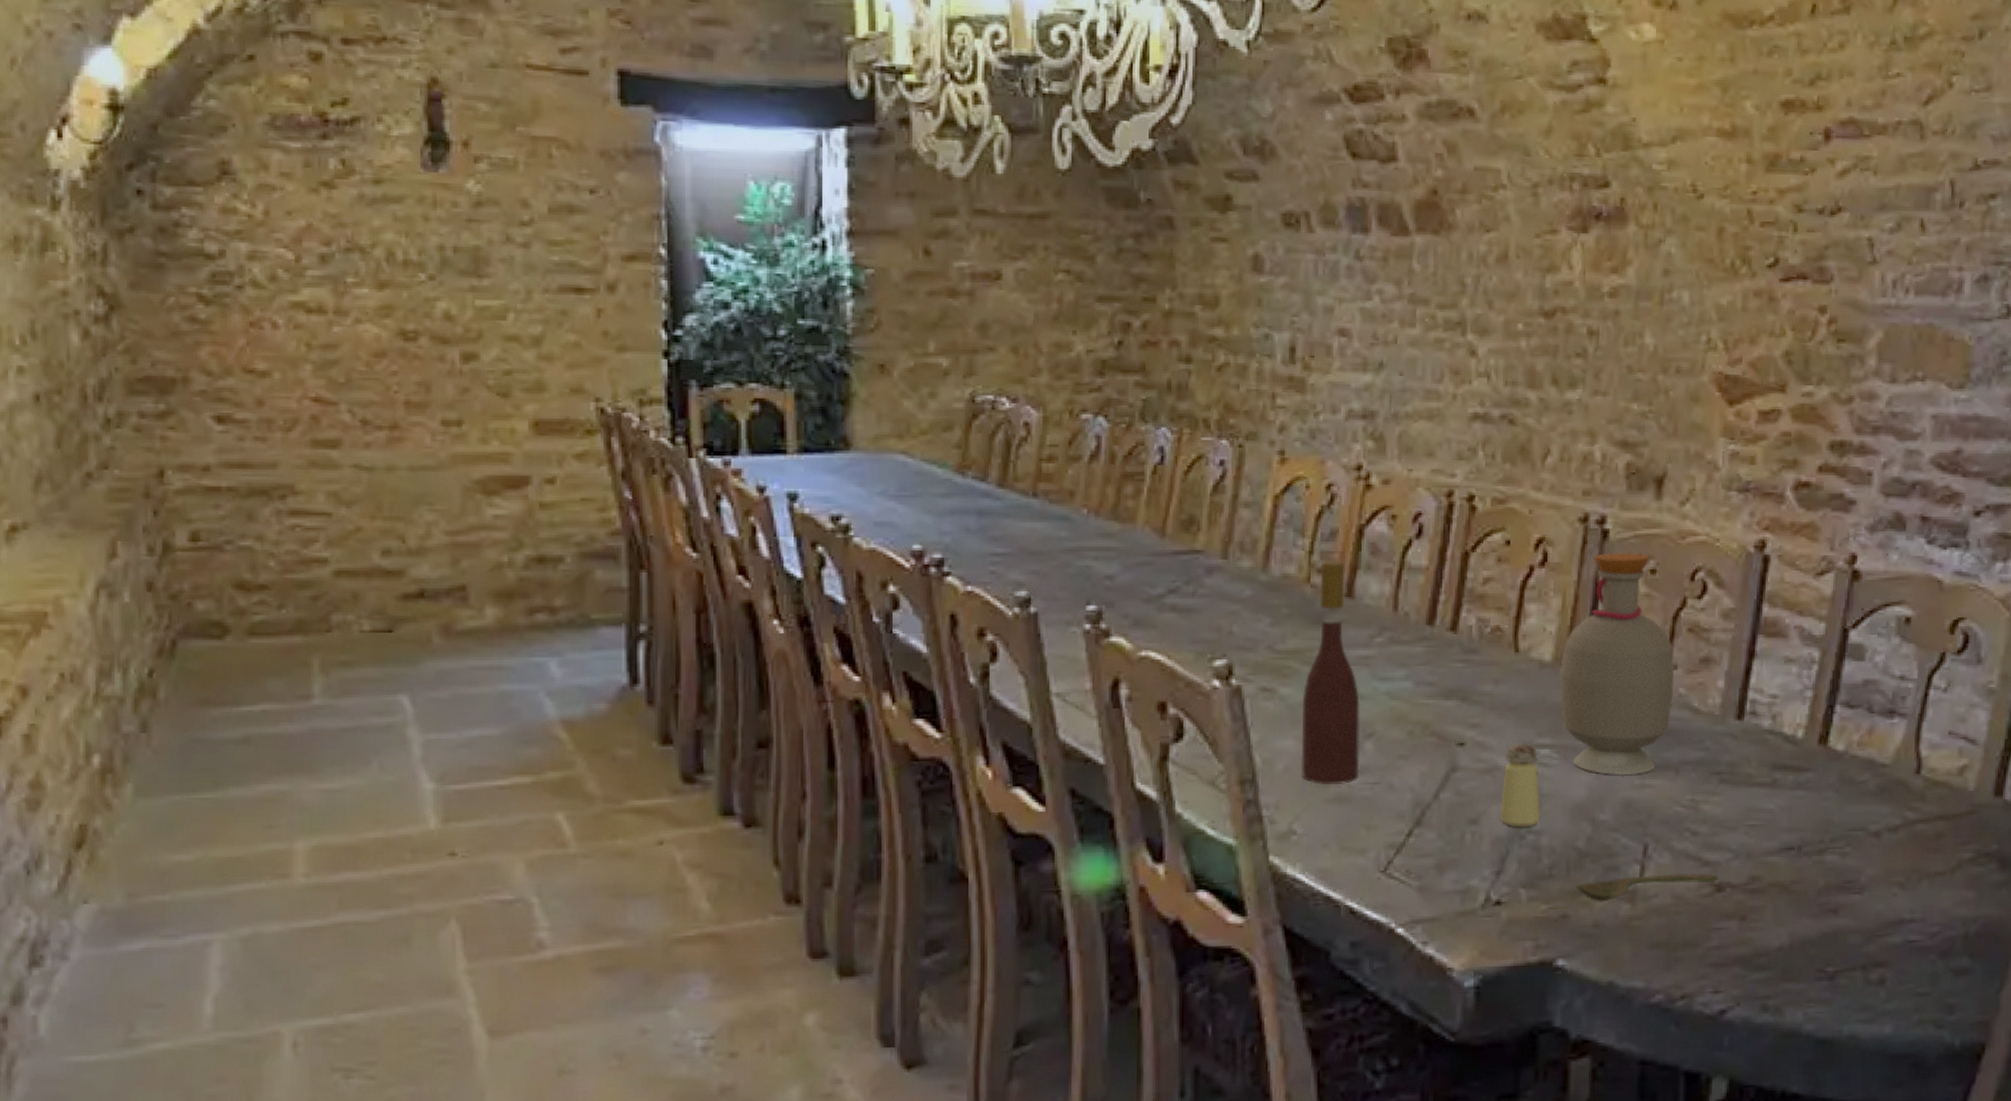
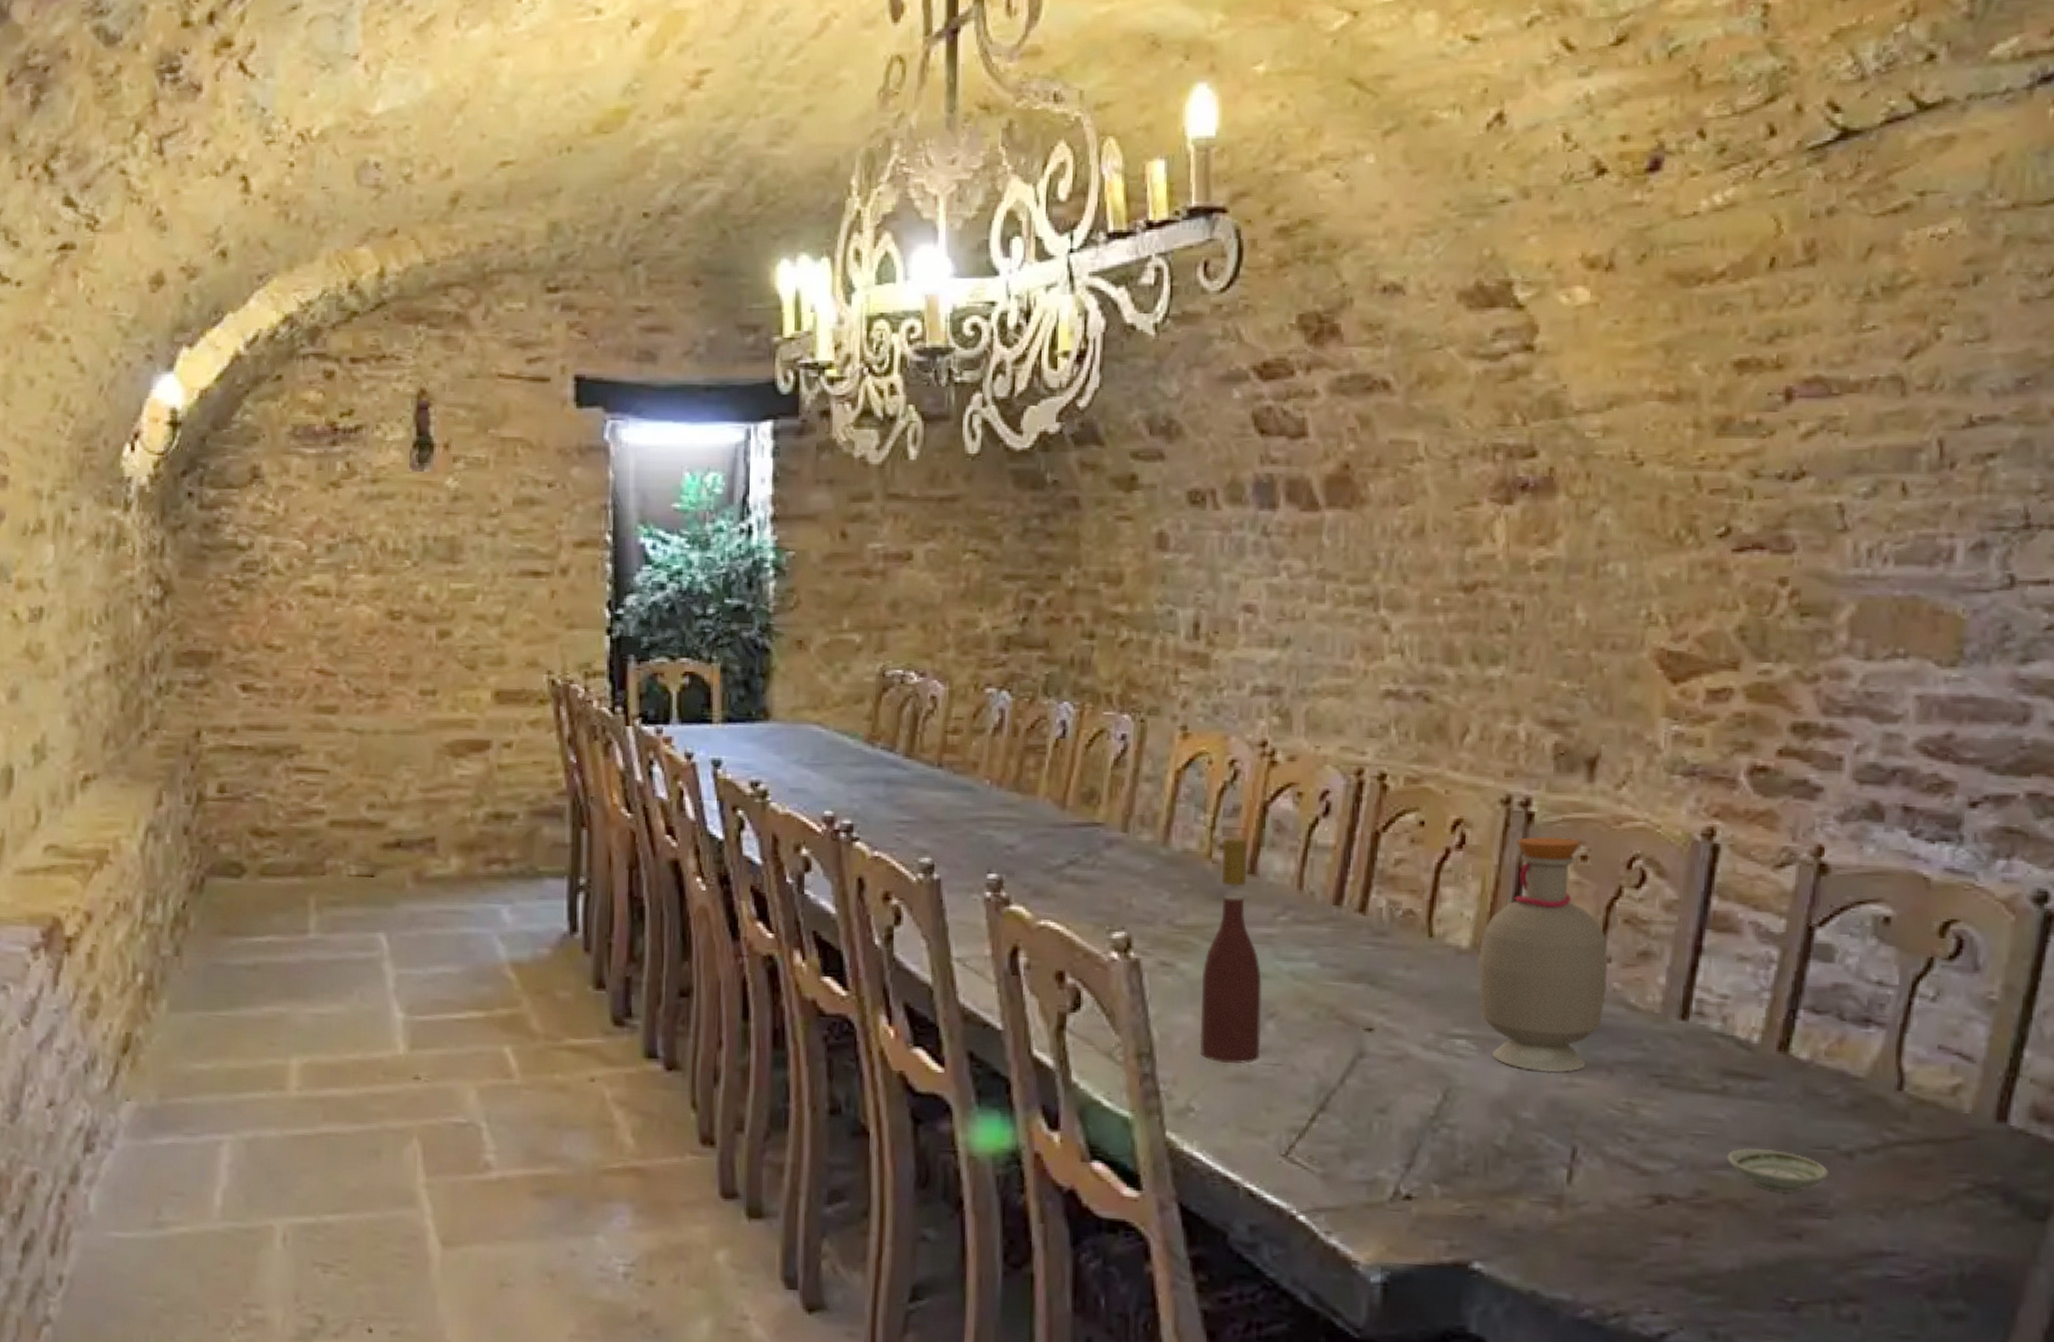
saltshaker: present [1500,744,1540,828] -> none [1411,1033,1455,1120]
spoon: present [1575,873,1718,902] -> none [1493,1181,1658,1205]
saucer: none [1776,834,1861,874] -> present [1726,1147,1829,1194]

